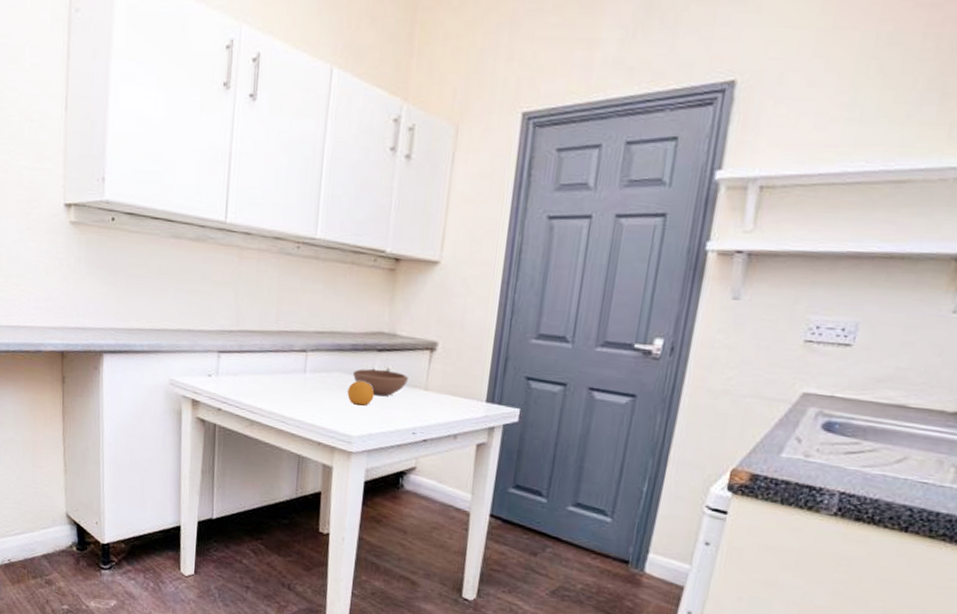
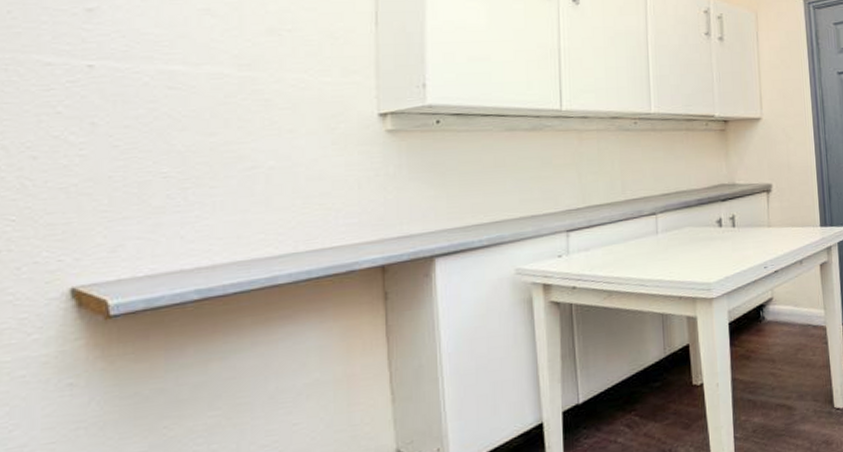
fruit: present [347,381,375,406] -> none [700,230,725,254]
bowl: present [353,369,408,397] -> none [703,216,752,241]

